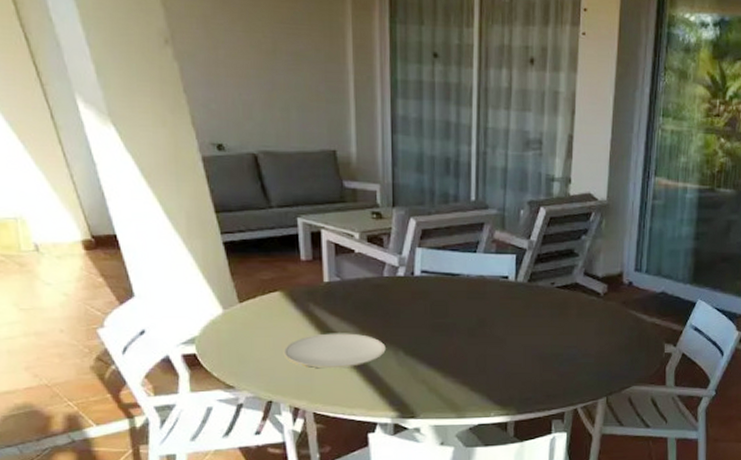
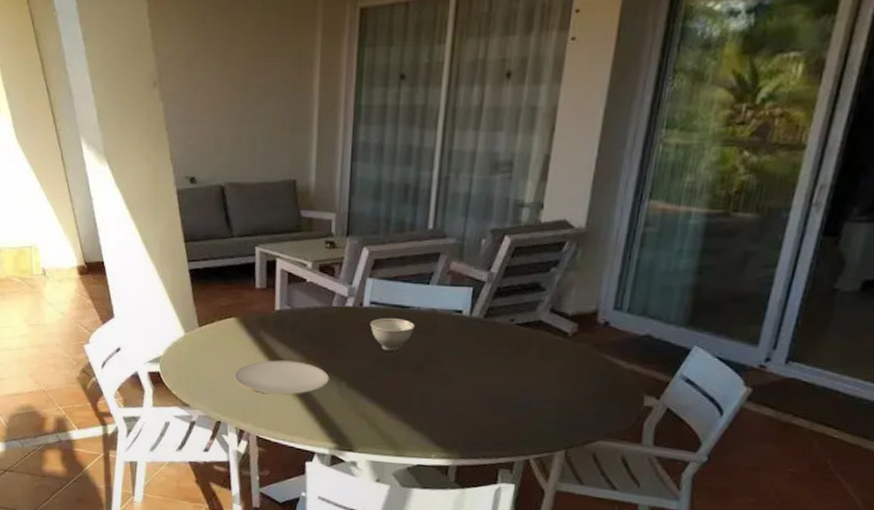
bowl: none [423,286,466,317] -> present [370,318,415,351]

